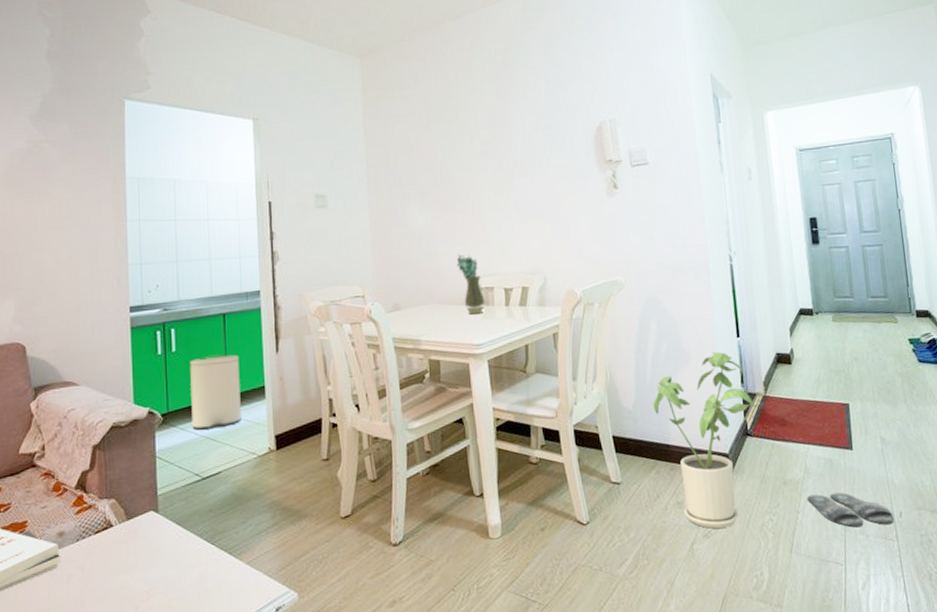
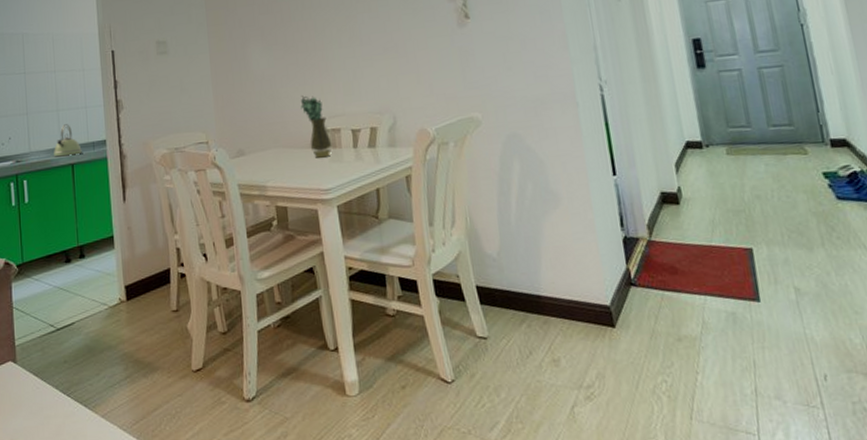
pedal bin: present [190,354,241,430] -> none [42,204,92,281]
kettle: none [203,273,234,306] -> present [53,124,82,157]
house plant: present [652,351,756,529] -> none [519,192,640,390]
slippers: present [806,492,894,528] -> none [706,351,817,392]

